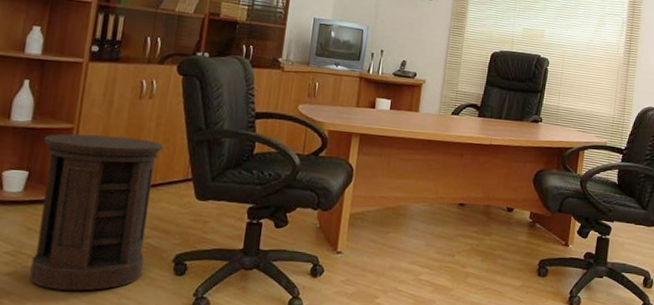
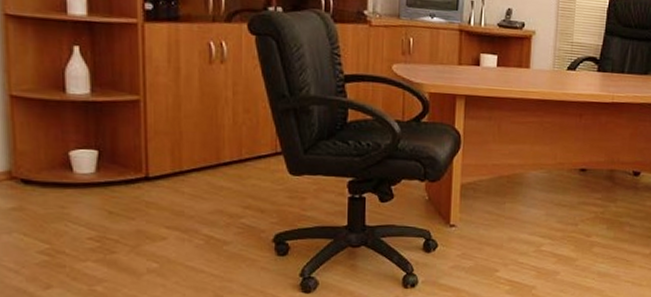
side table: present [29,134,164,291] -> none [109,106,245,275]

